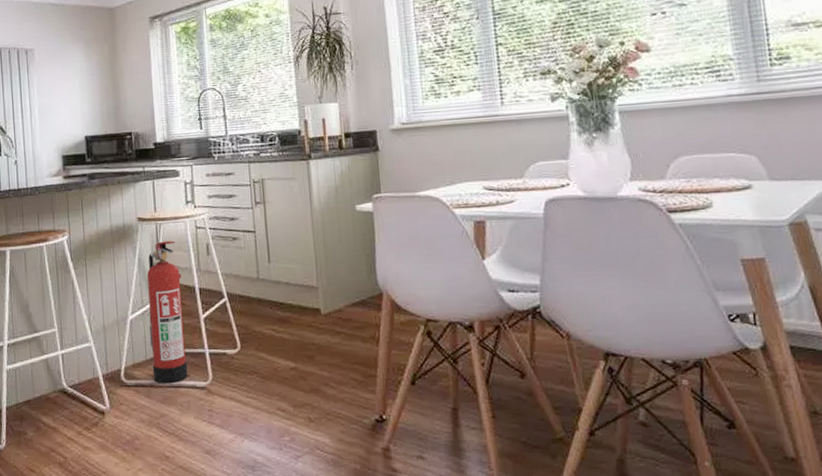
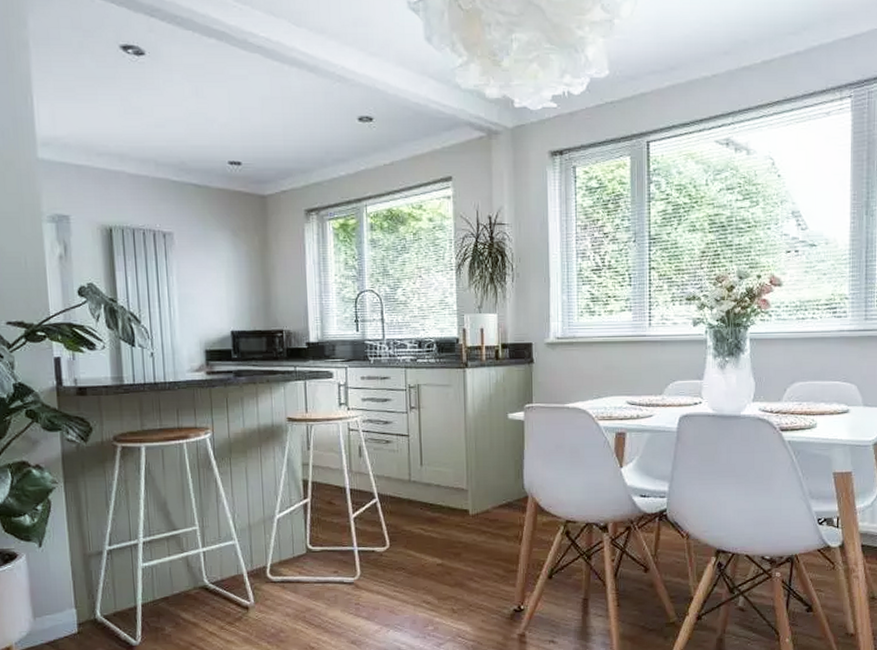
fire extinguisher: present [147,240,188,383] -> none [296,442,336,579]

